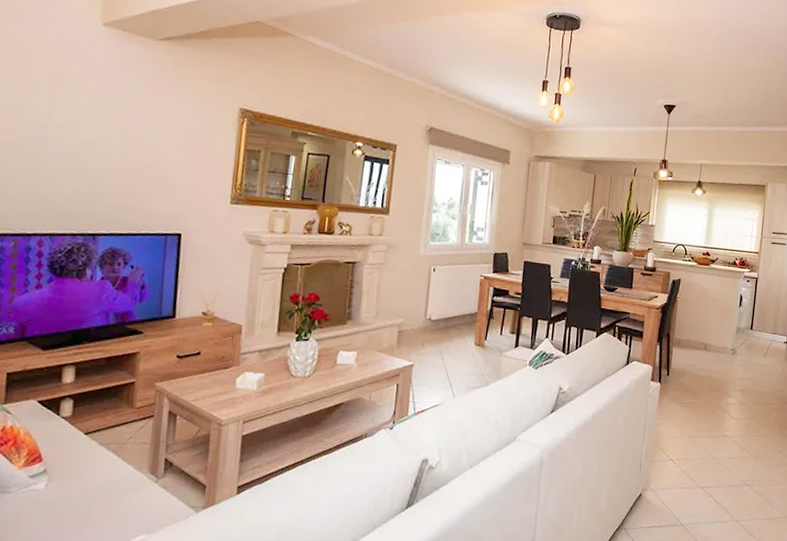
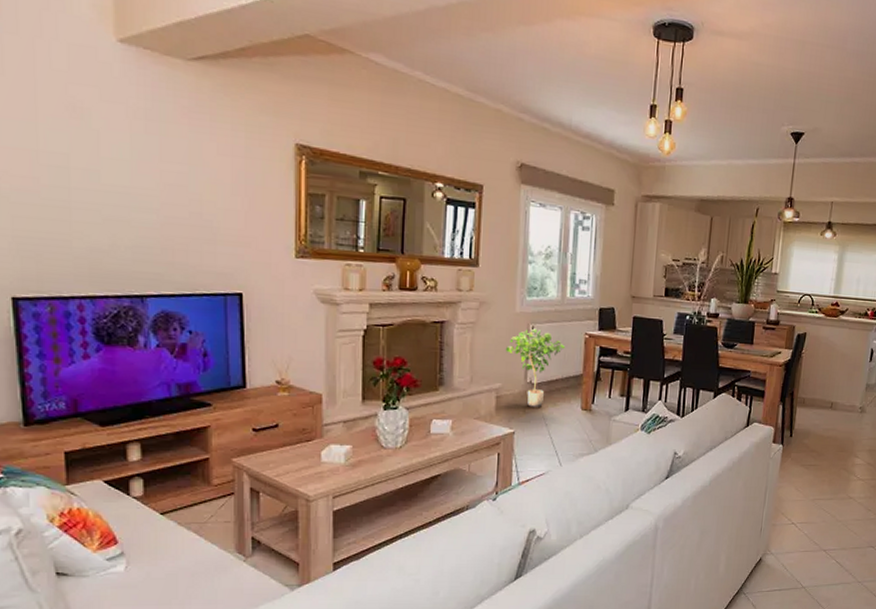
potted plant: none [408,270,462,342] -> present [505,328,565,407]

